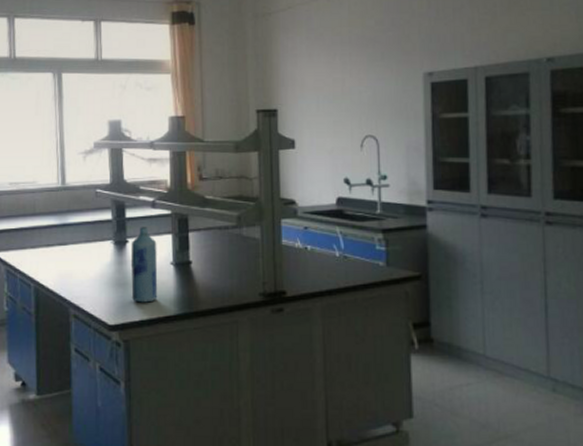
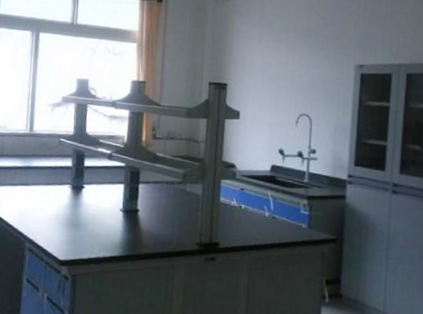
bottle: present [130,227,158,303] -> none [82,175,110,243]

